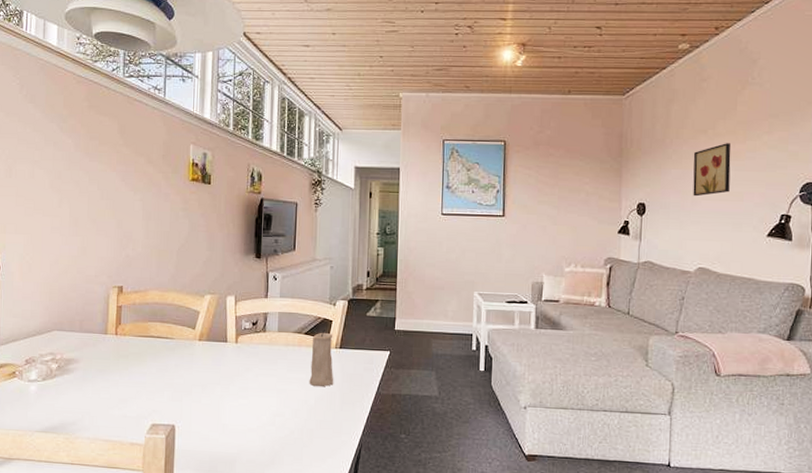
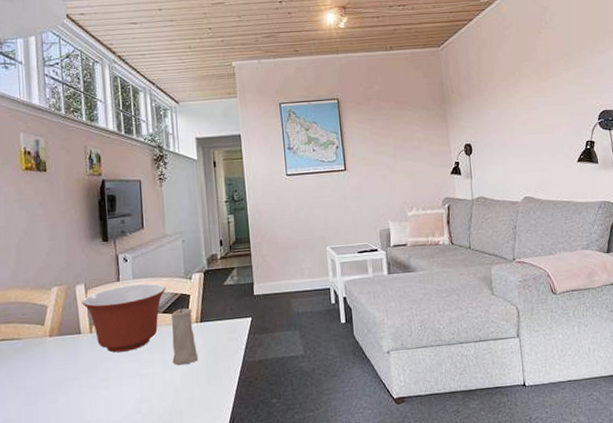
mixing bowl: none [231,303,310,366] -> present [82,283,166,353]
wall art: present [693,143,731,197] -> none [506,82,541,133]

